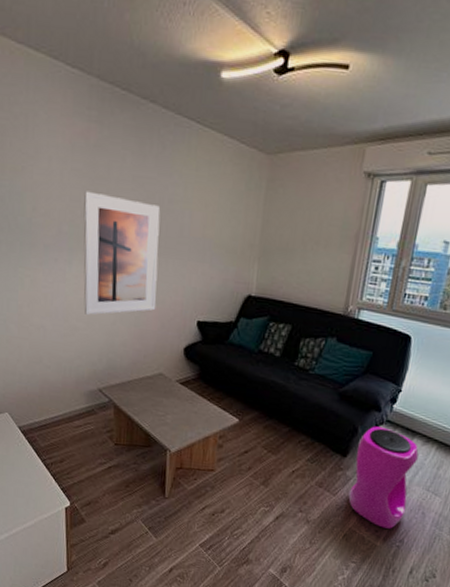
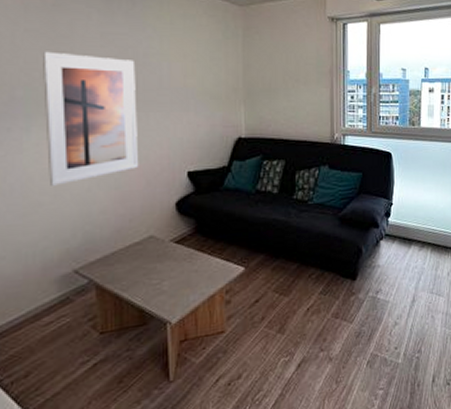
stool: present [348,426,419,529] -> none [365,241,418,343]

